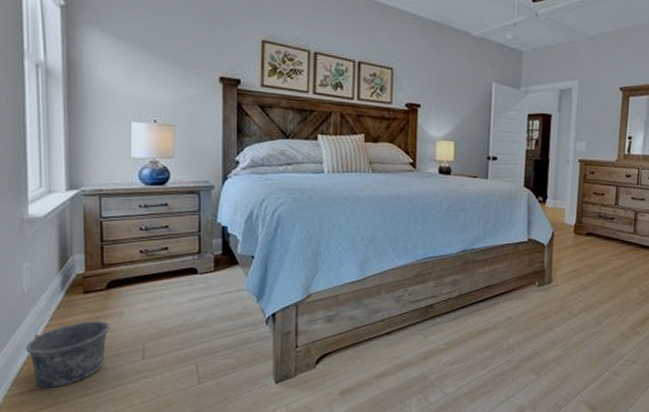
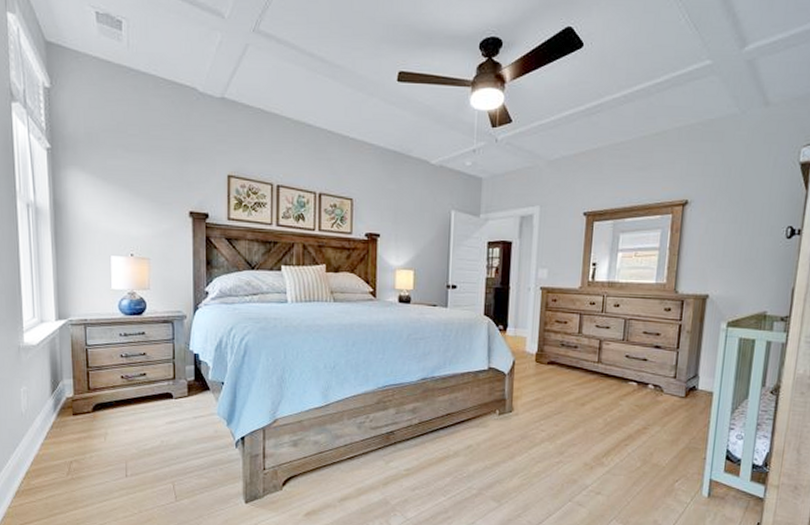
bucket: present [26,304,110,388] -> none [25,425,97,500]

